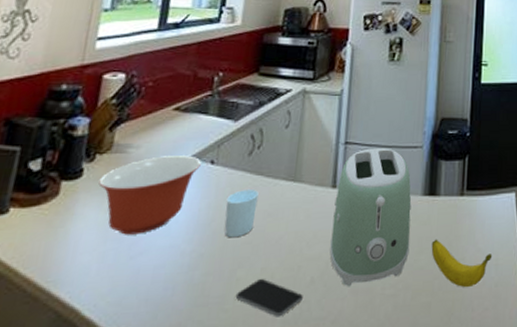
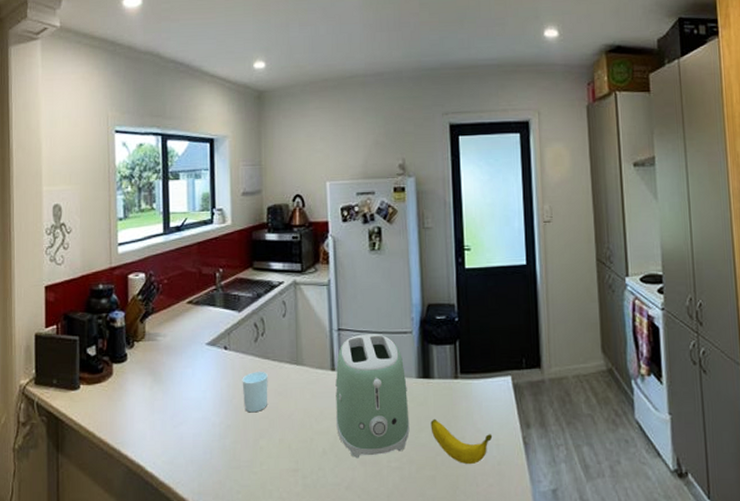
mixing bowl: present [98,156,201,235] -> none [140,342,216,408]
smartphone: present [235,278,303,317] -> none [261,447,318,481]

